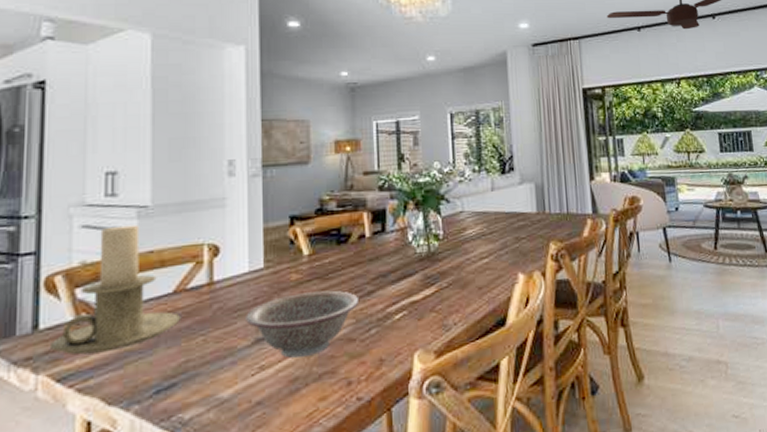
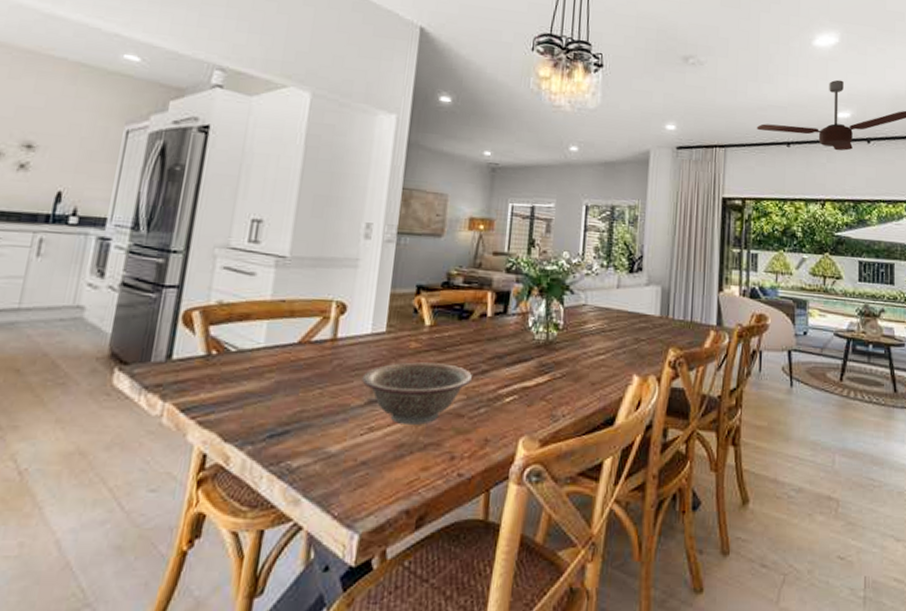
candle holder: present [49,224,182,355] -> none [178,271,303,391]

